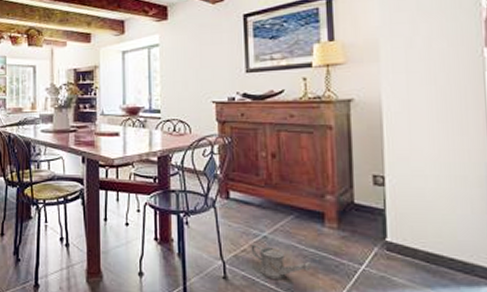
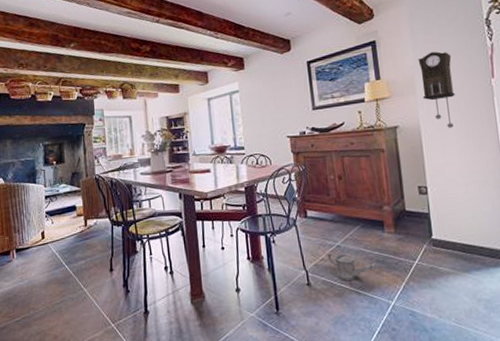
pendulum clock: none [385,10,432,106] -> present [418,51,455,128]

